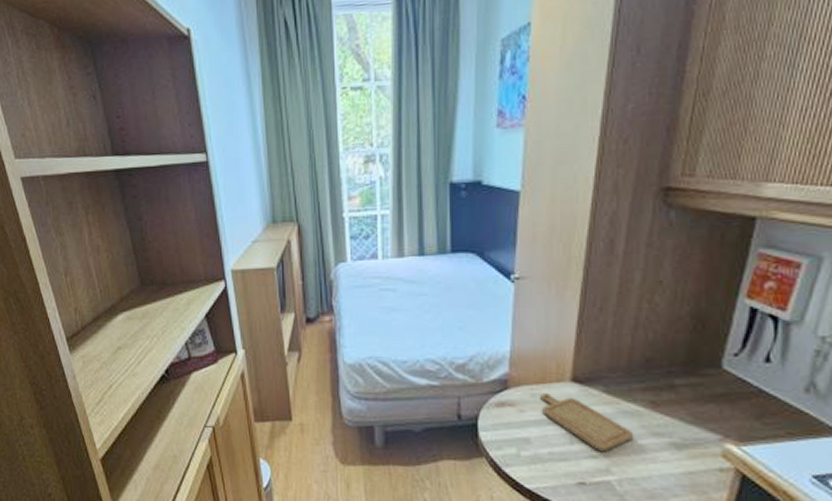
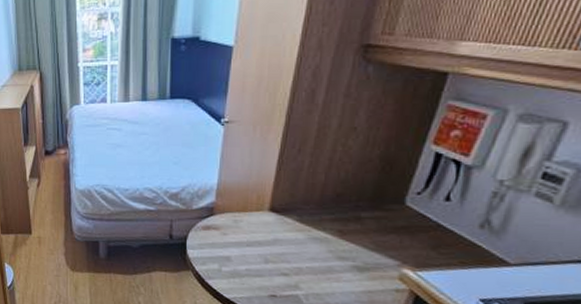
chopping board: present [540,393,634,451] -> none [241,220,322,270]

